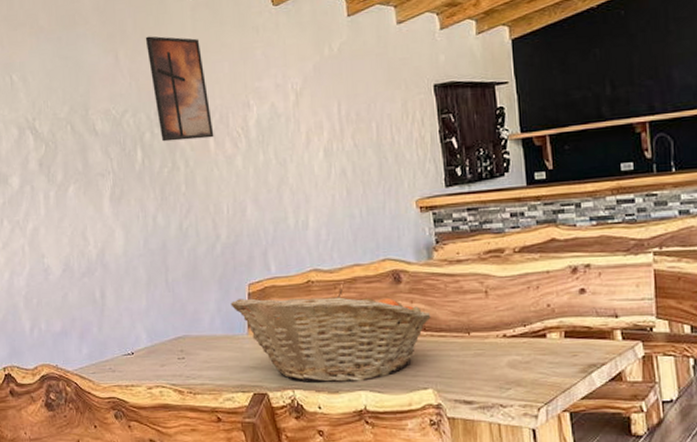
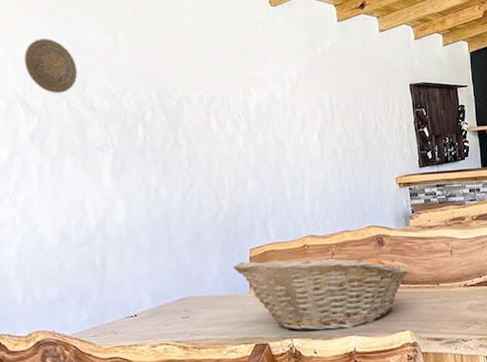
decorative plate: none [33,62,81,119] -> present [23,39,78,94]
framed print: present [145,36,214,142] -> none [145,22,216,121]

